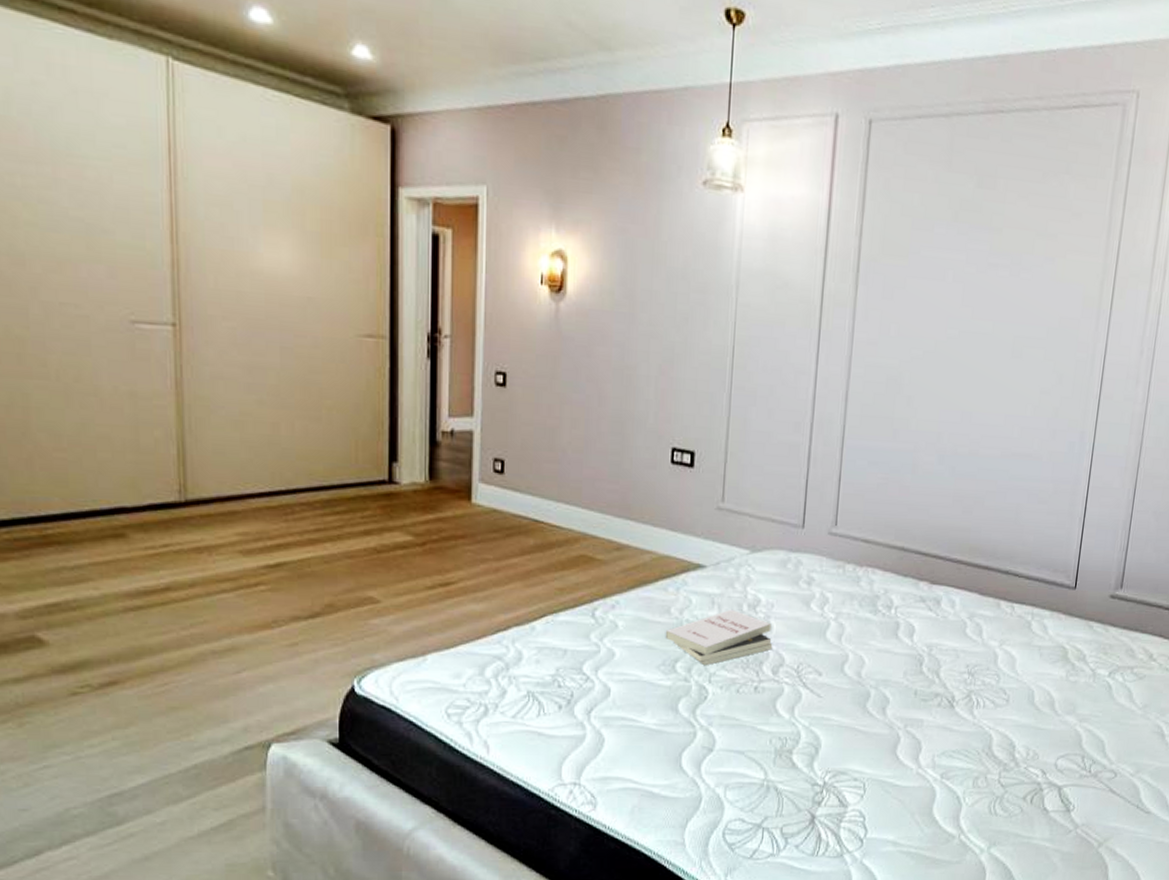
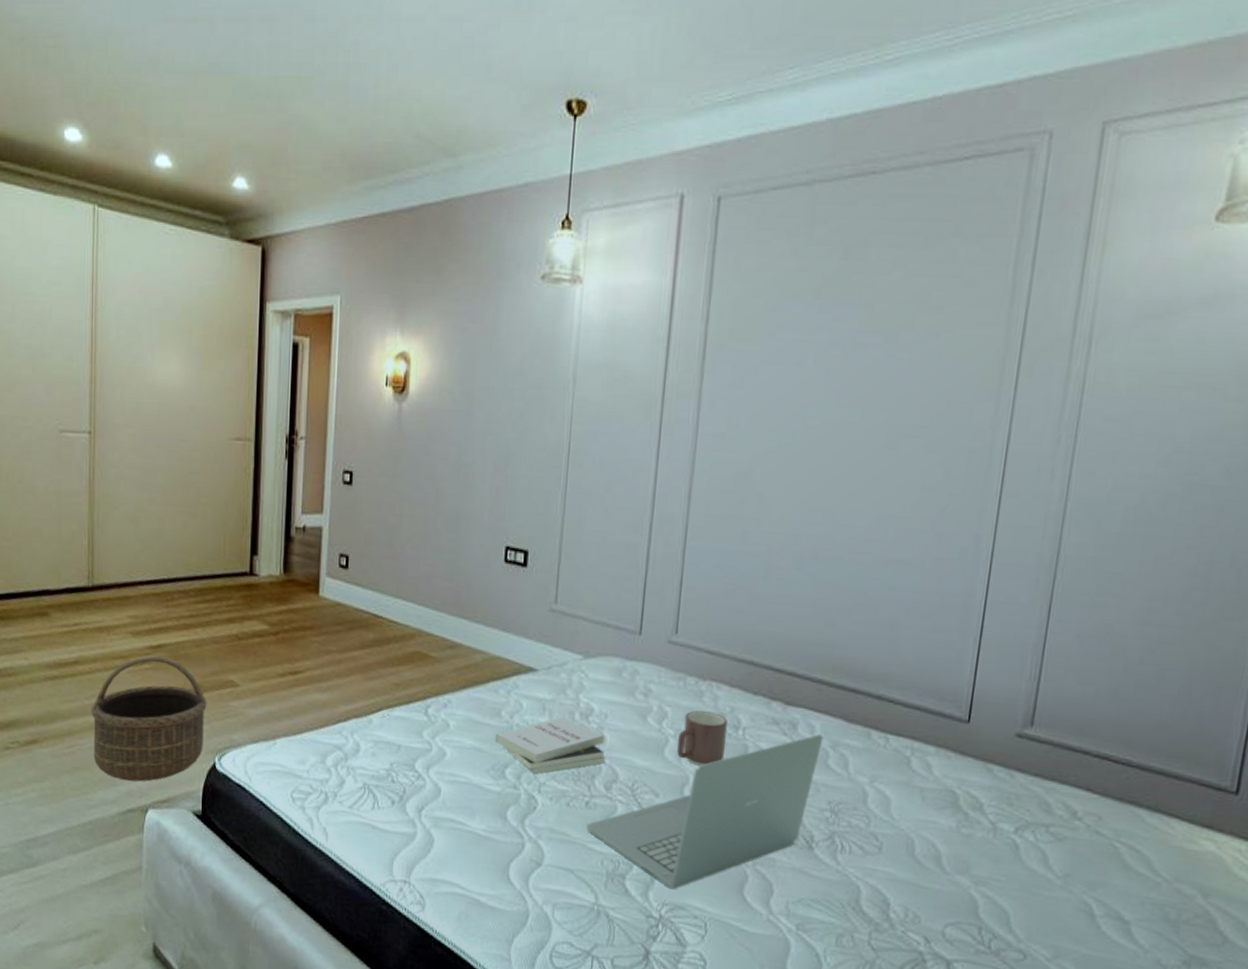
basket: none [190,575,341,715] -> present [91,655,207,782]
laptop: none [756,608,962,758] -> present [586,734,824,890]
mug: none [837,594,883,644] -> present [677,710,729,766]

